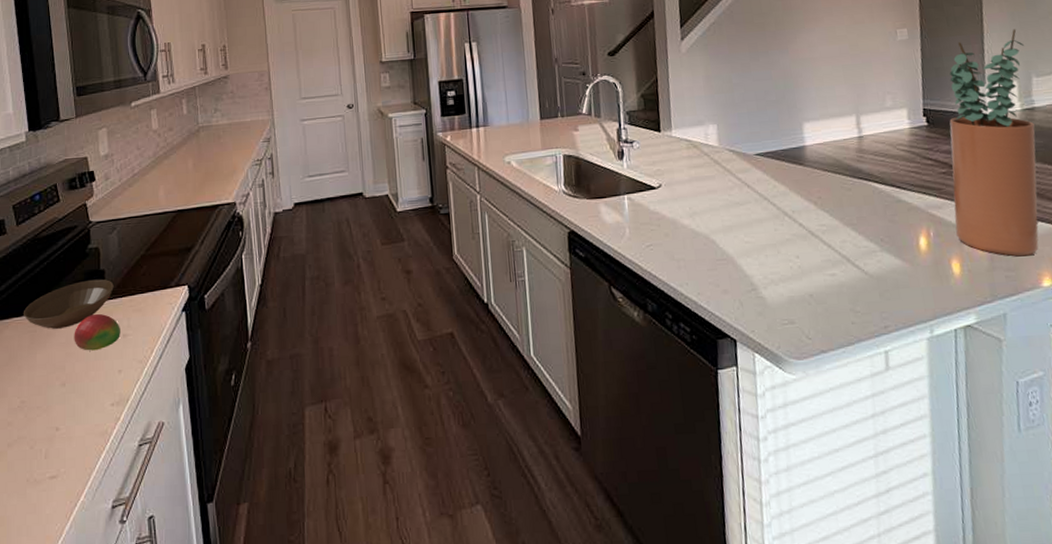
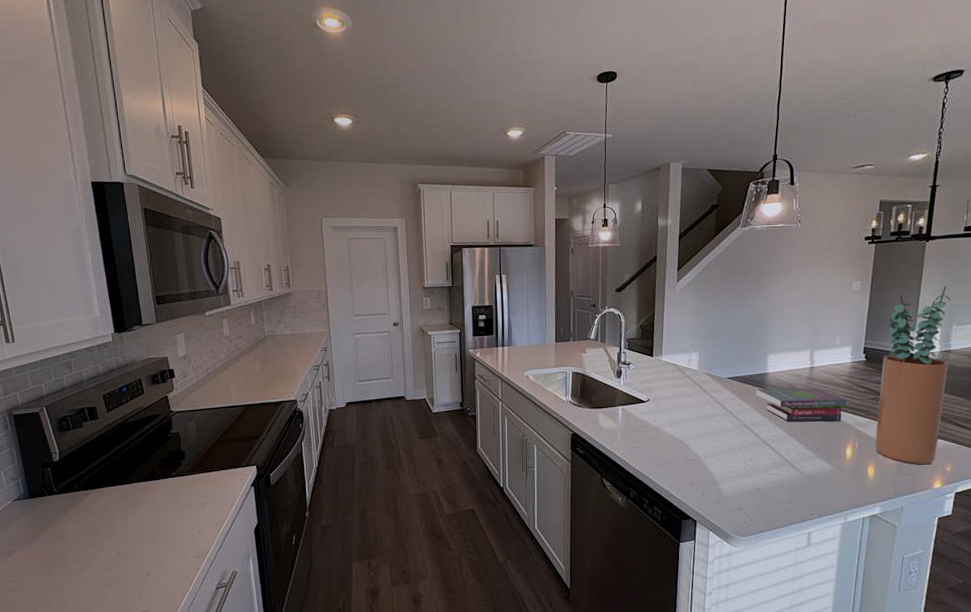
bowl: present [23,279,114,329] -> none [115,458,193,497]
fruit: present [74,314,120,351] -> none [160,486,200,515]
books: none [793,161,912,206] -> present [756,387,847,422]

